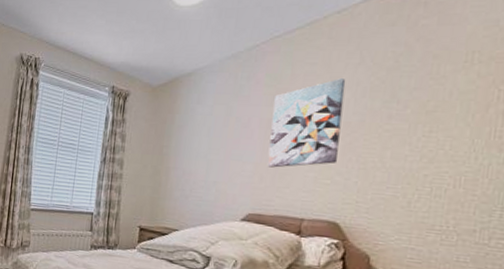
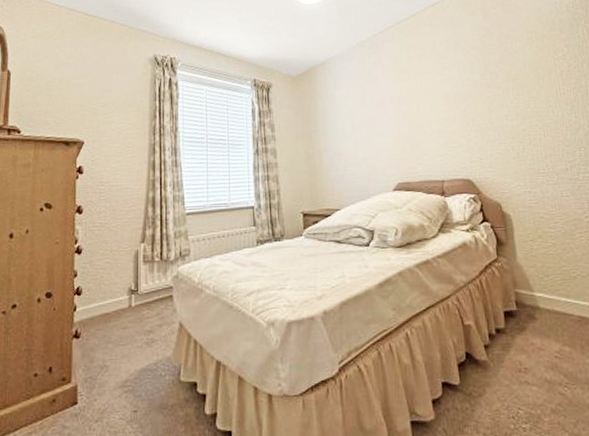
wall art: present [267,79,346,168] -> none [399,58,458,139]

